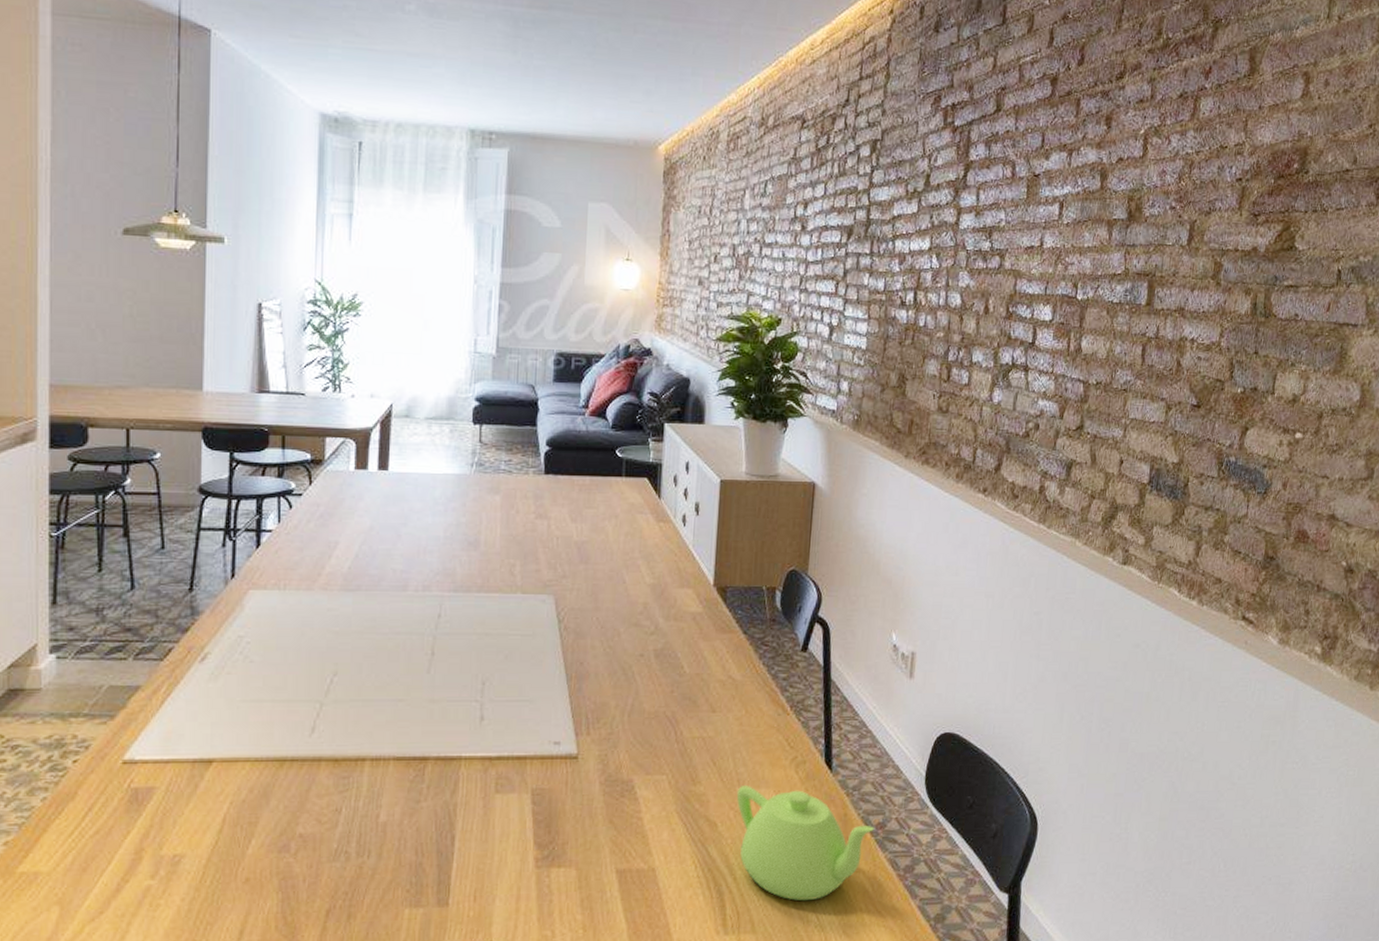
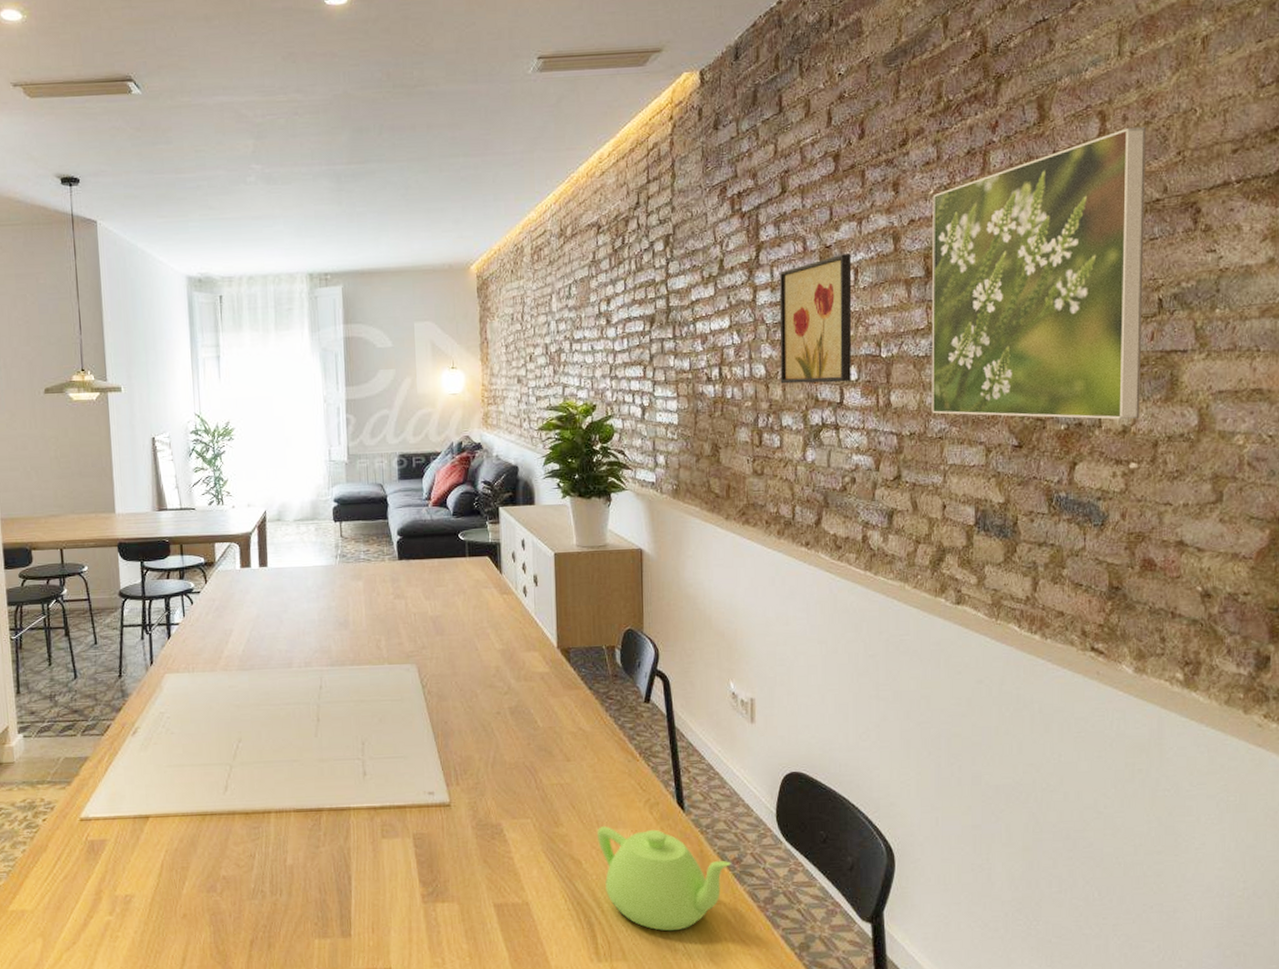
wall art: none [975,185,1059,322] -> present [779,253,852,384]
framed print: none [1119,92,1344,388] -> present [931,126,1146,420]

